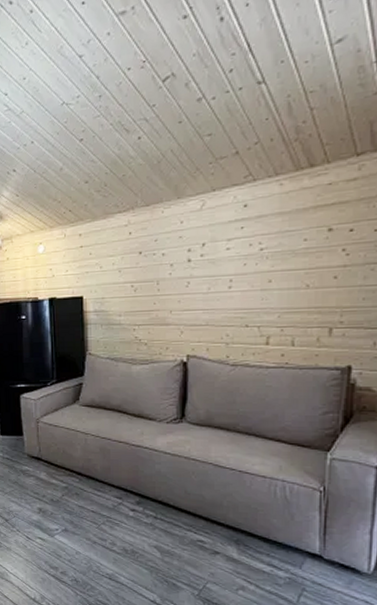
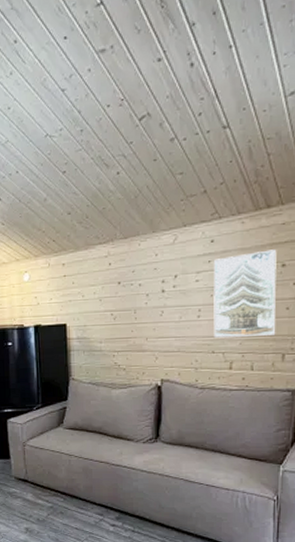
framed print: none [247,212,322,310] -> present [213,249,277,338]

